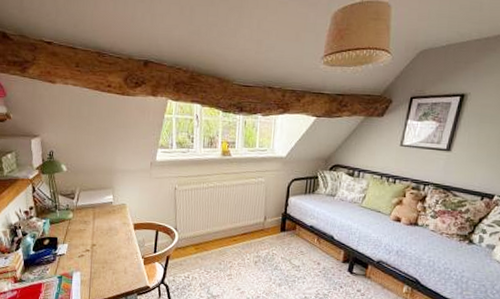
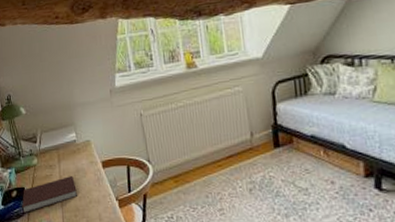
notebook: none [53,233,108,261] -> present [22,176,78,214]

